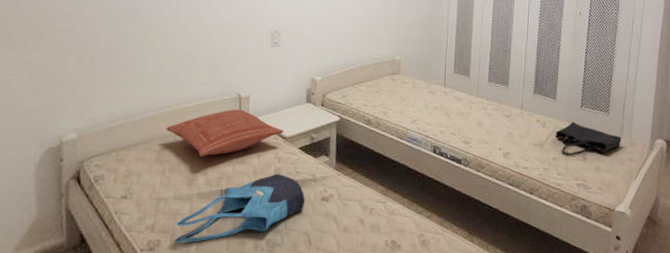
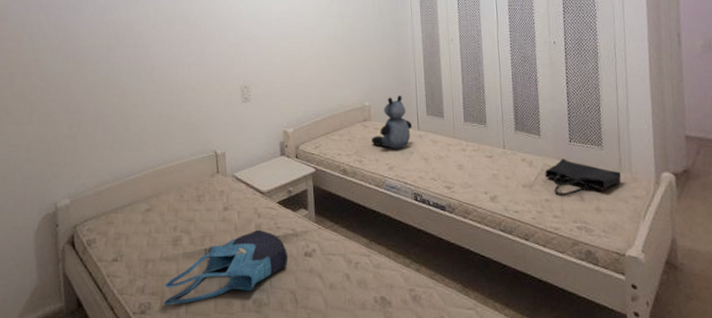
pillow: present [166,109,284,156] -> none [150,166,262,215]
teddy bear: none [398,52,440,104] -> present [372,96,413,149]

